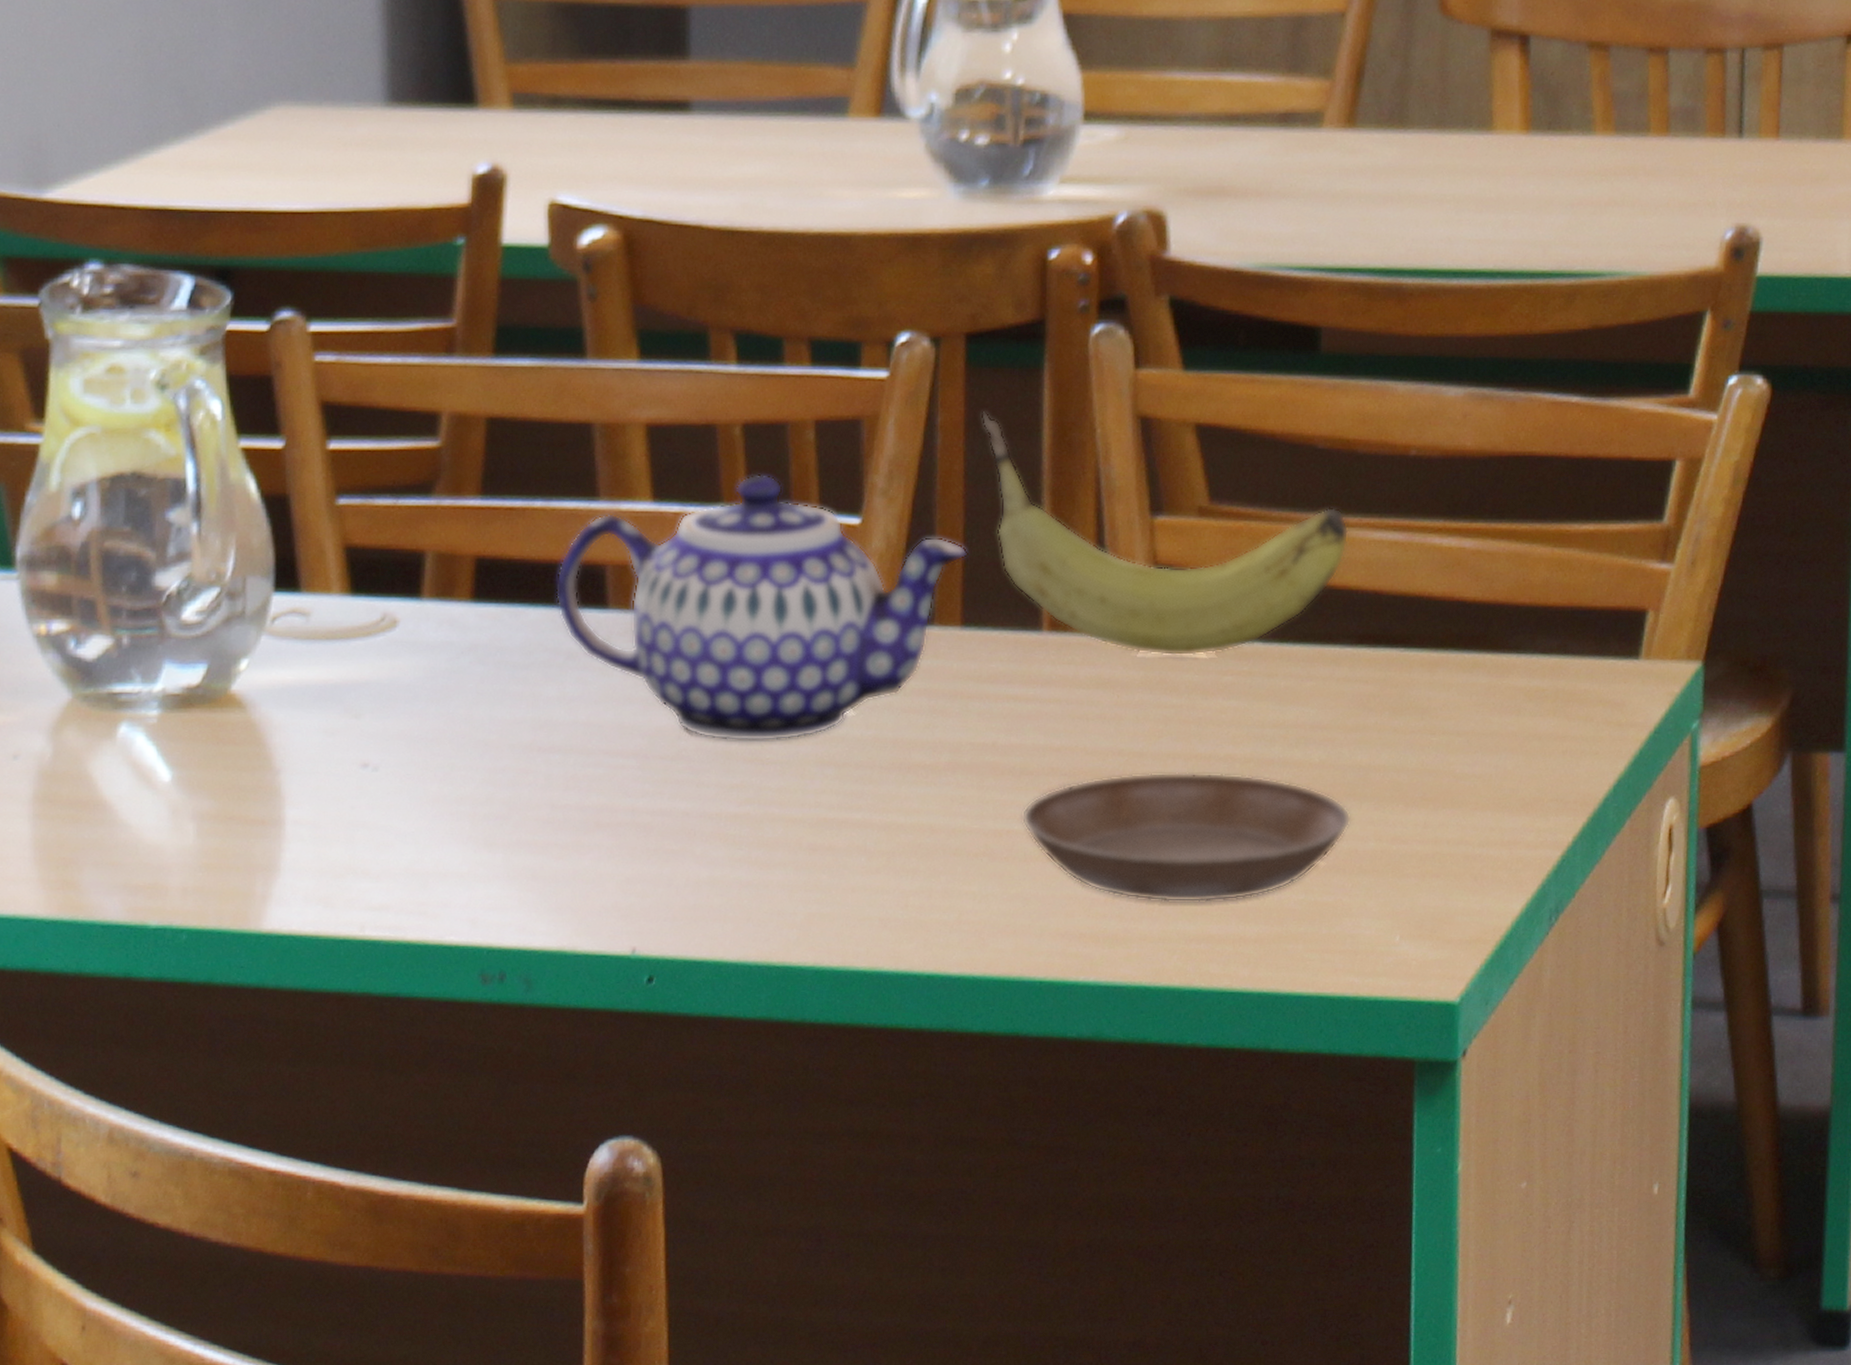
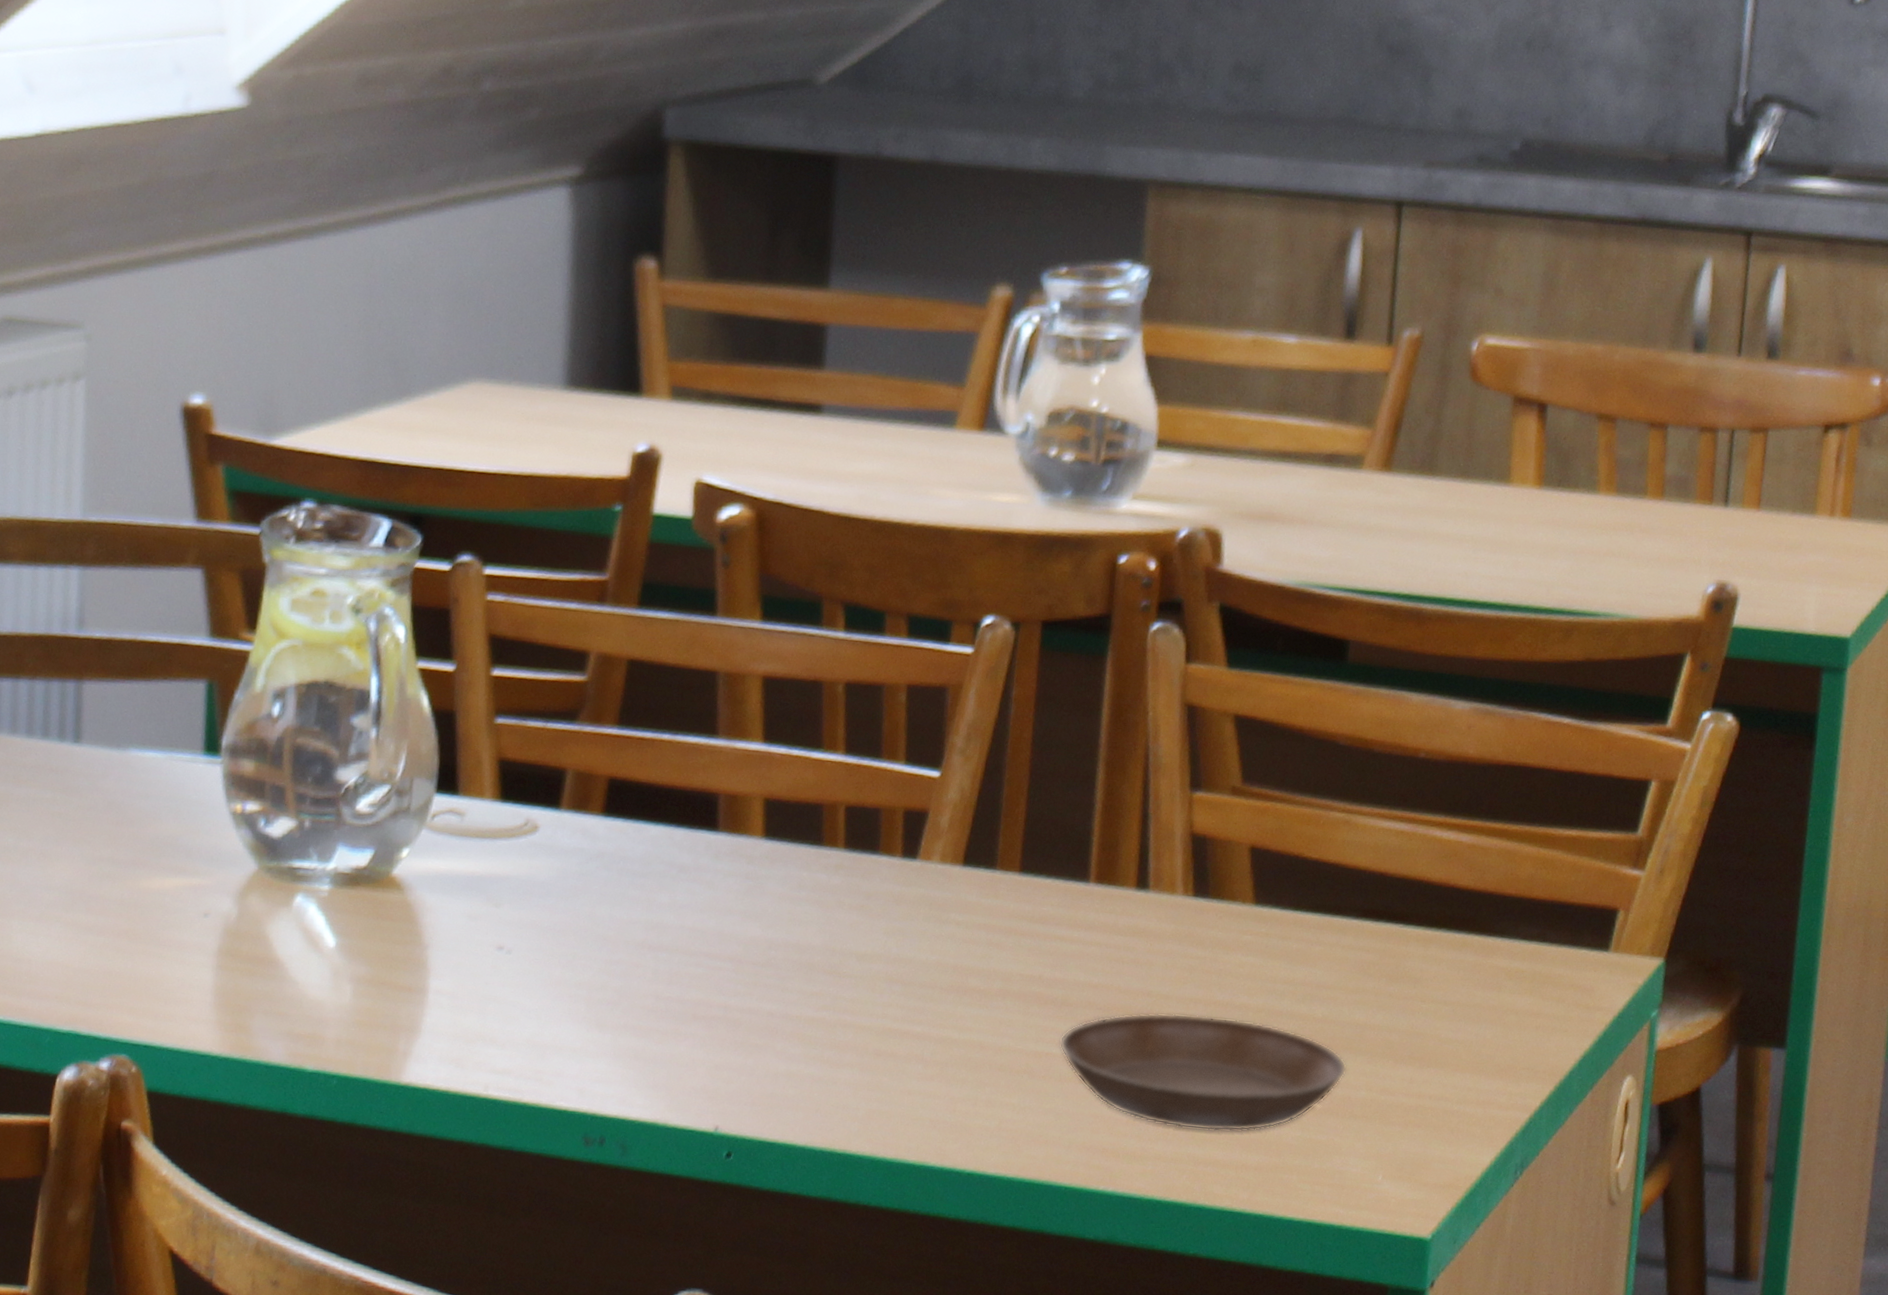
teapot: present [556,473,968,742] -> none [674,726,1031,959]
fruit: present [982,411,1349,656] -> none [1050,689,1362,916]

